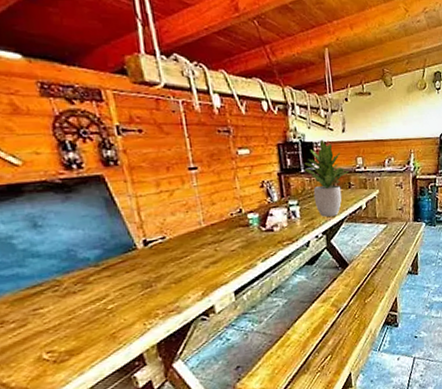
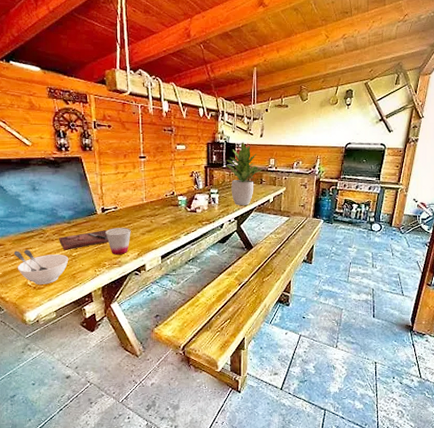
bowl: none [14,309,103,357] -> present [13,249,69,285]
cutting board: none [84,268,159,304] -> present [59,230,109,250]
cup: none [152,262,190,300] -> present [105,228,131,255]

